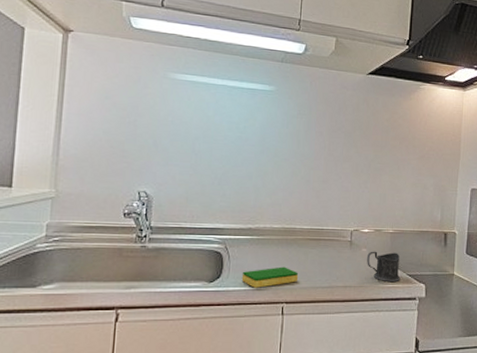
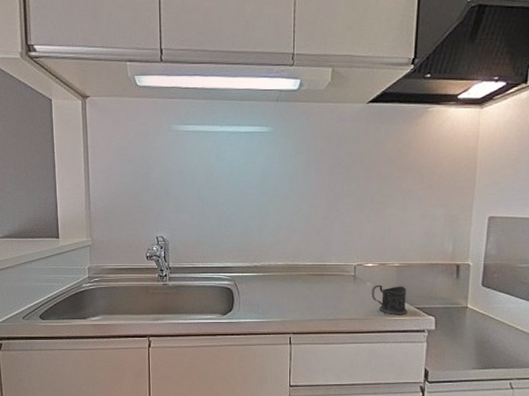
dish sponge: present [241,266,299,288] -> none [251,301,304,320]

